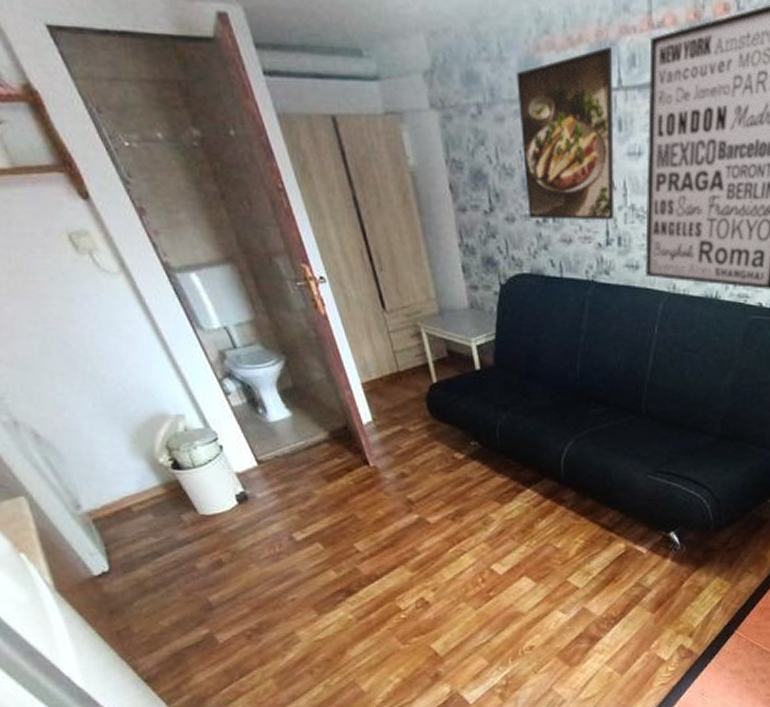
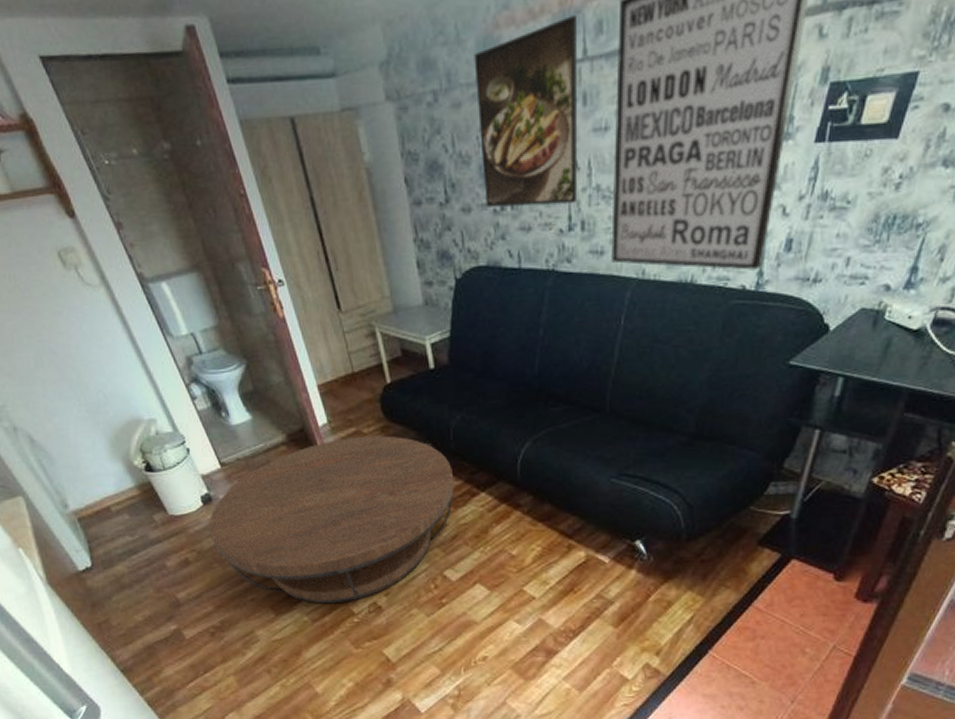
coffee table: none [244,434,501,601] -> present [208,436,454,604]

